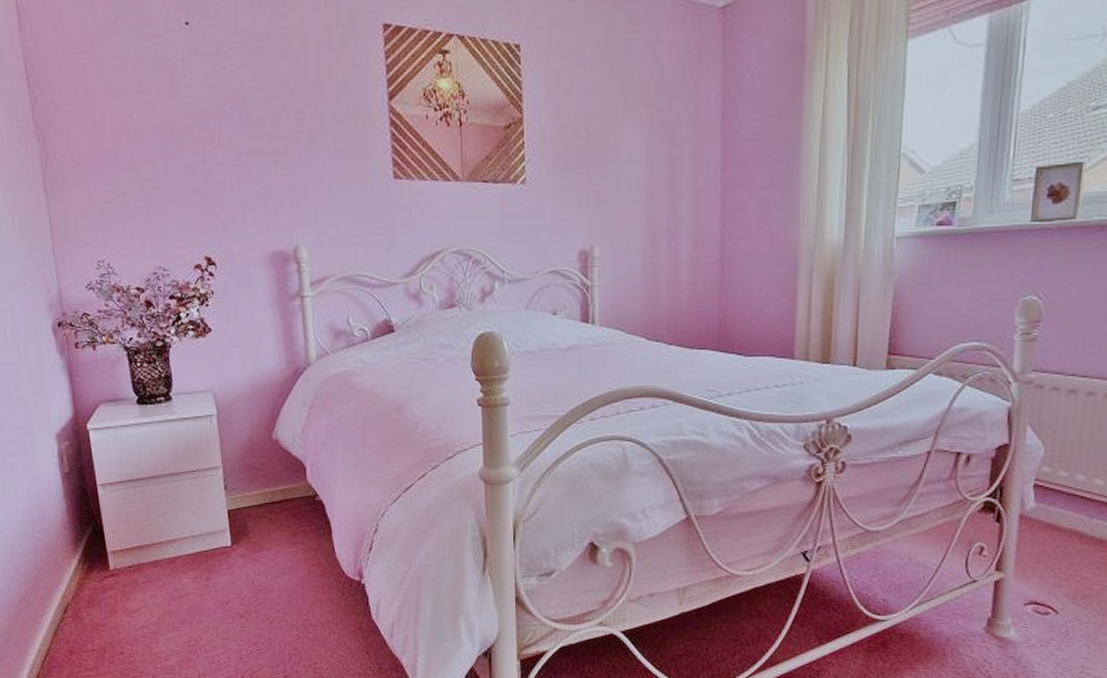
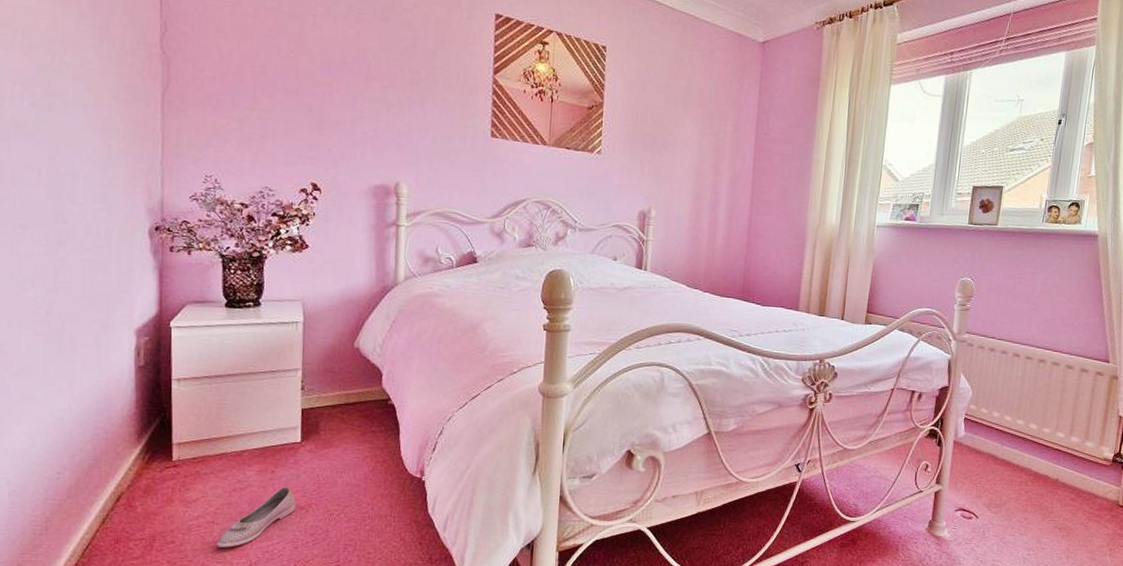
shoe: none [163,593,235,658] -> present [217,486,295,547]

